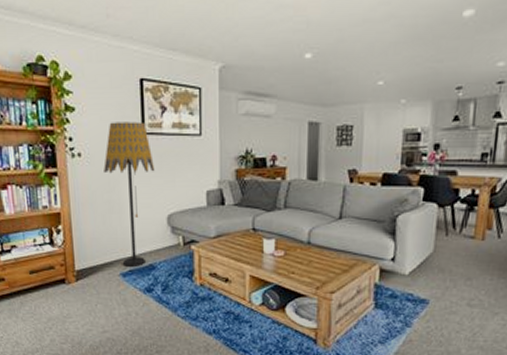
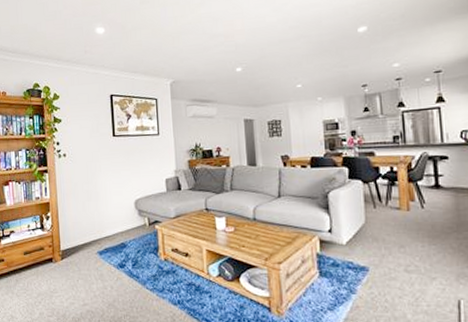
floor lamp: present [103,121,155,266] -> none [83,127,124,245]

